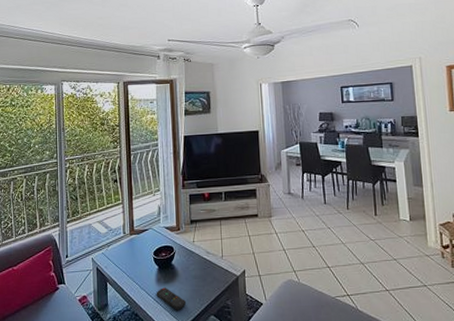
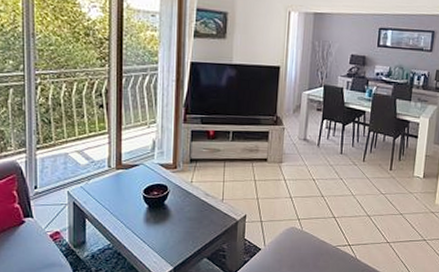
remote control: present [156,287,187,310] -> none [143,228,178,251]

